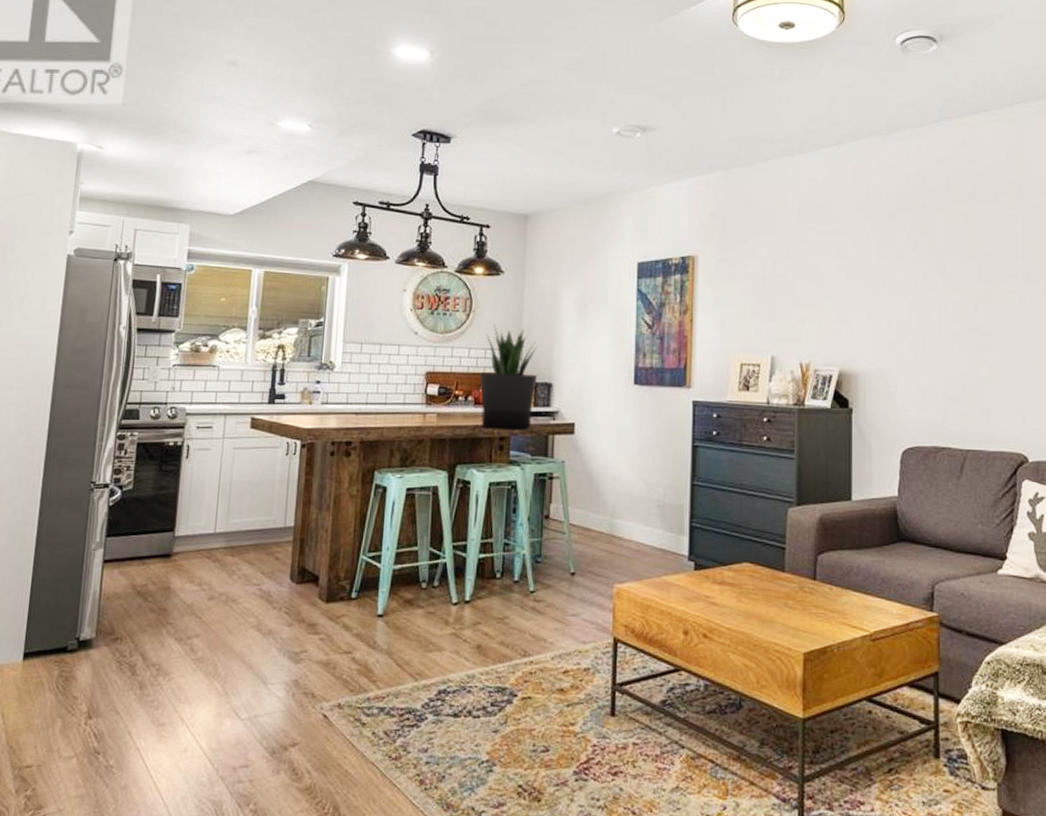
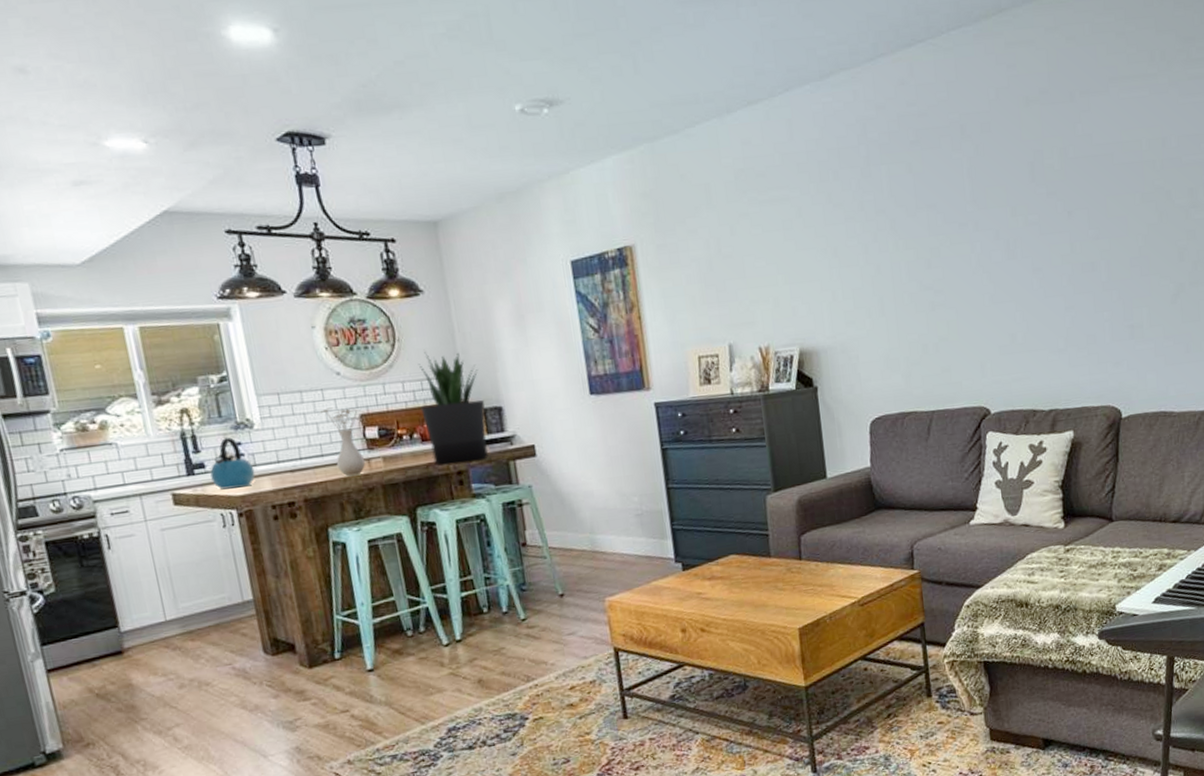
kettle: none [287,375,325,421] -> present [210,437,255,490]
vase: none [392,362,429,427] -> present [320,407,366,477]

